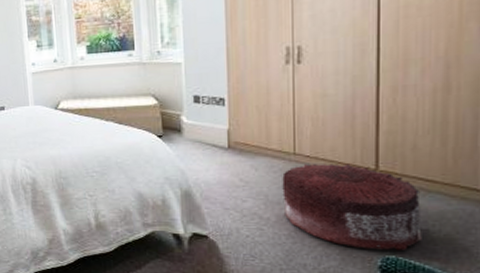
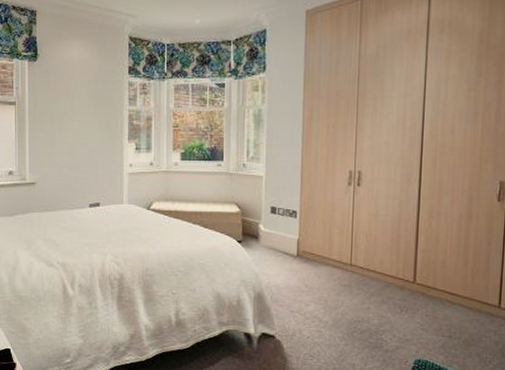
pouf: present [282,163,422,250] -> none [339,275,447,354]

